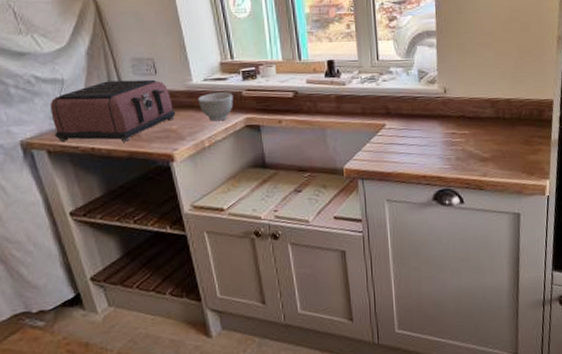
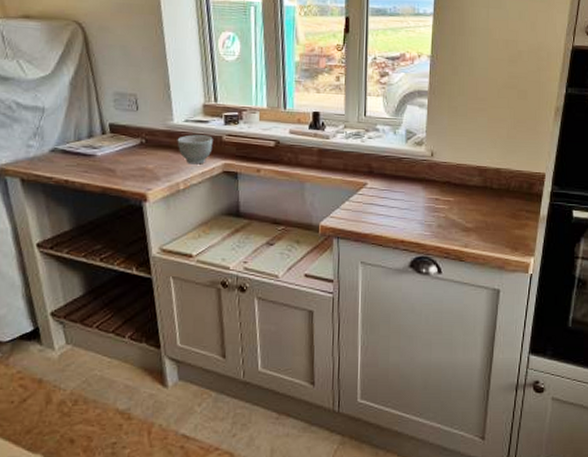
toaster: present [49,79,176,142] -> none [28,113,154,177]

